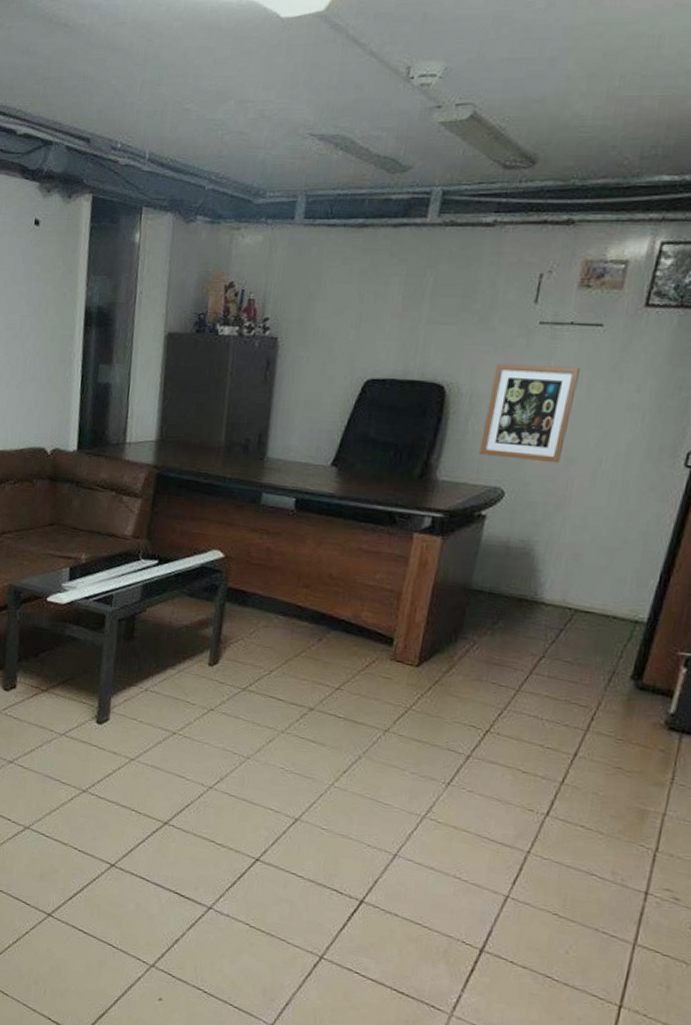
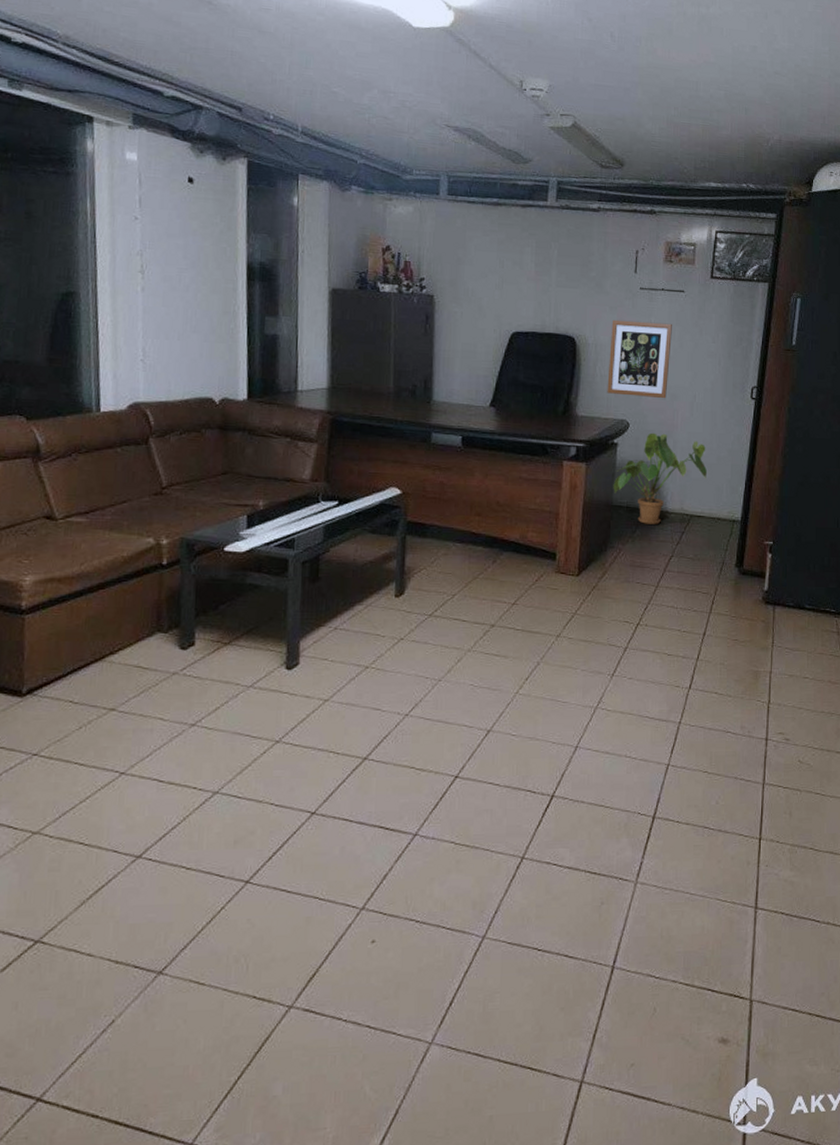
house plant: none [473,504,608,617] -> present [613,432,708,525]

